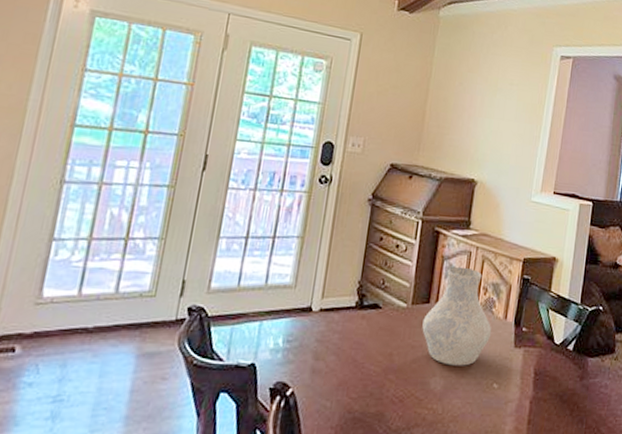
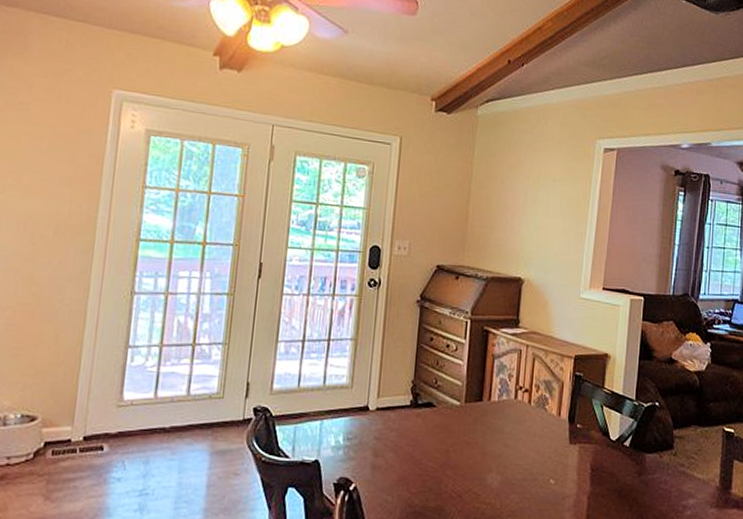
vase: present [422,266,491,366] -> none [476,364,545,462]

